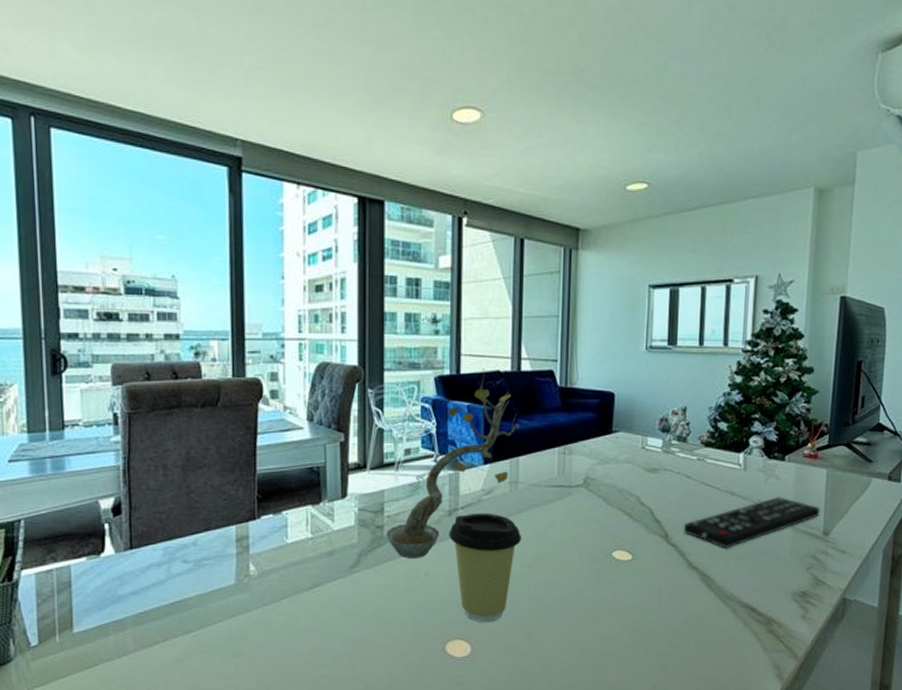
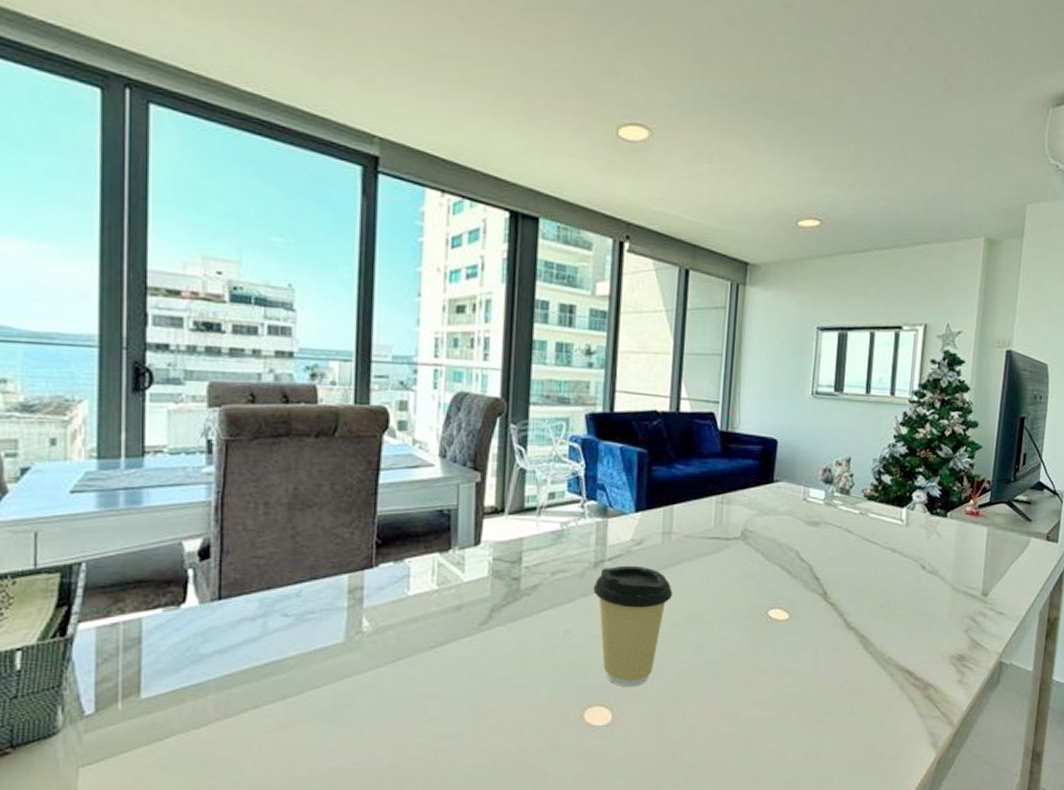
plant: present [386,368,520,558] -> none [523,407,676,615]
remote control: present [684,497,821,549] -> none [844,555,980,608]

